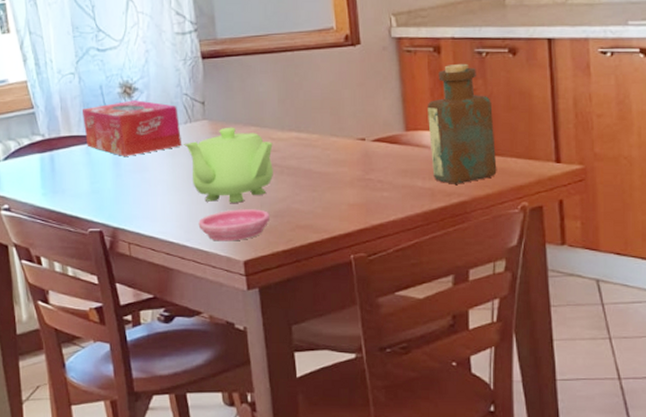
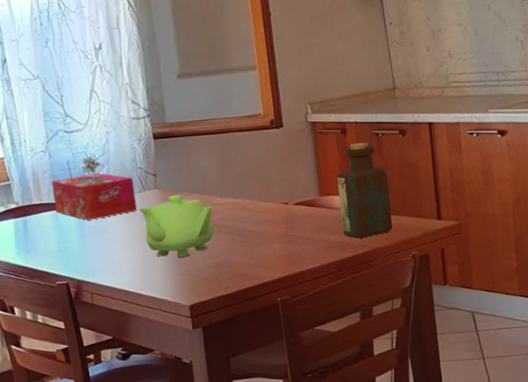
saucer: present [198,209,270,241] -> none [151,262,211,290]

